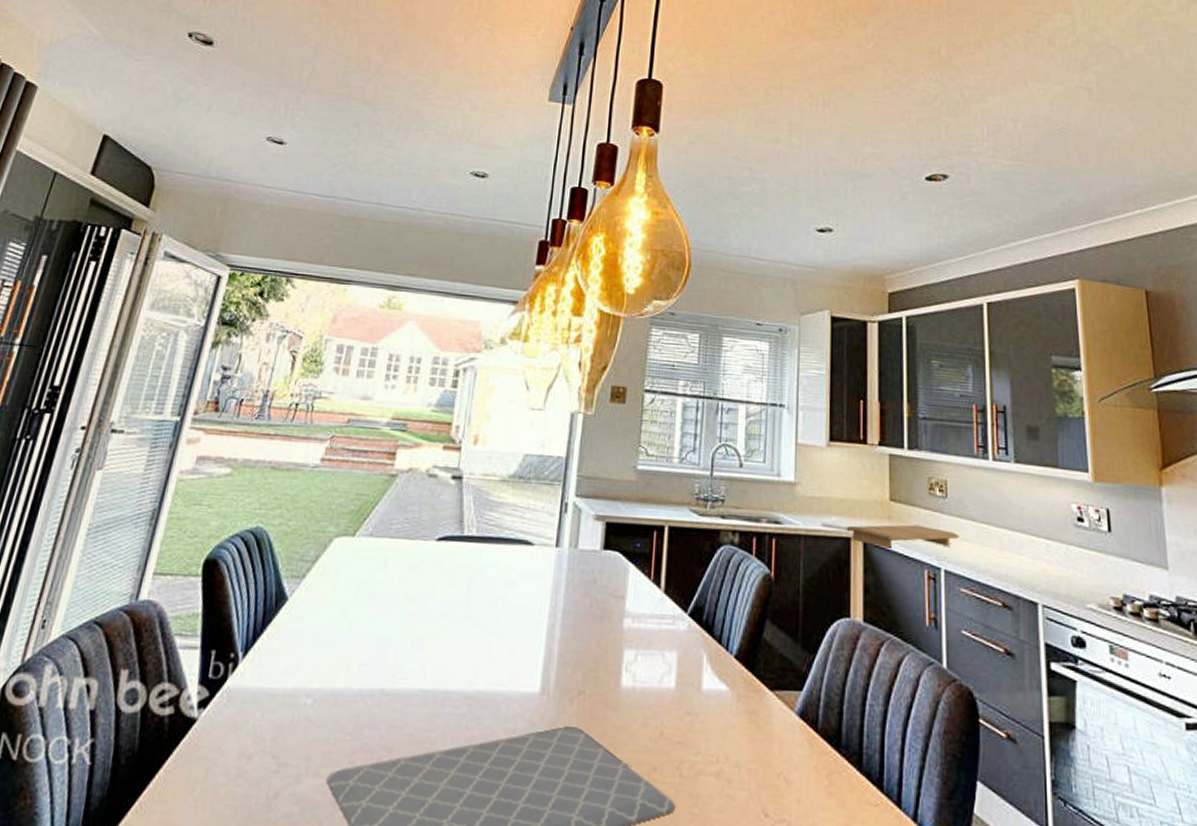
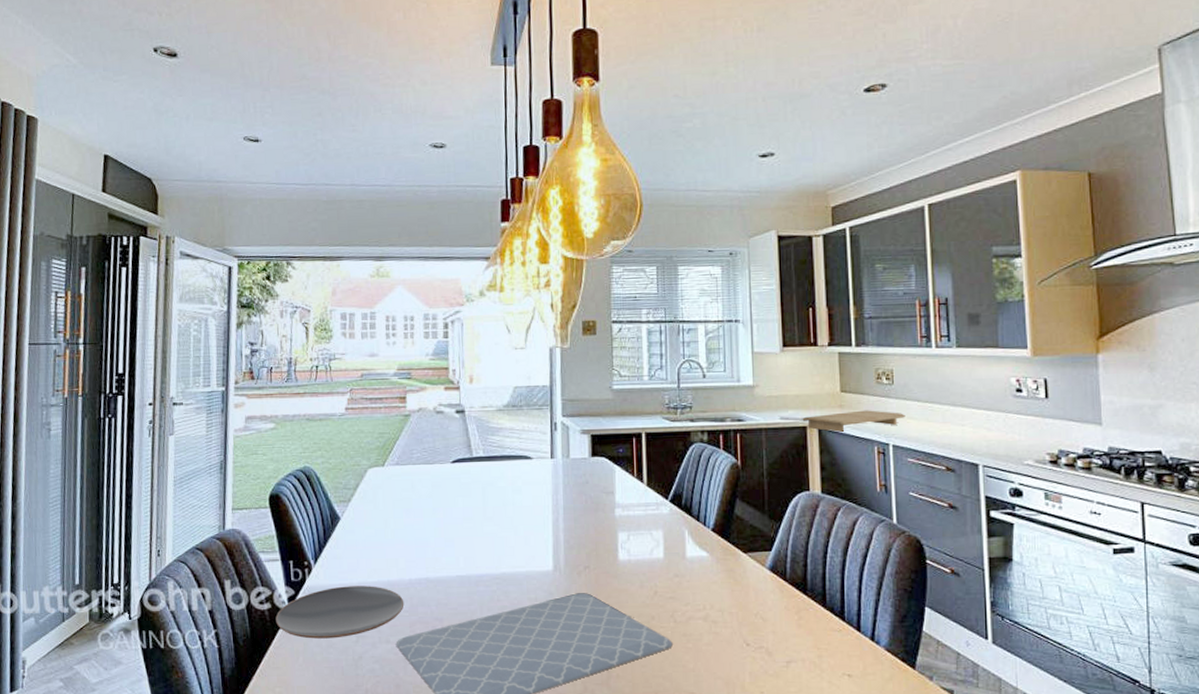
plate: none [175,691,348,765] -> present [275,586,404,639]

